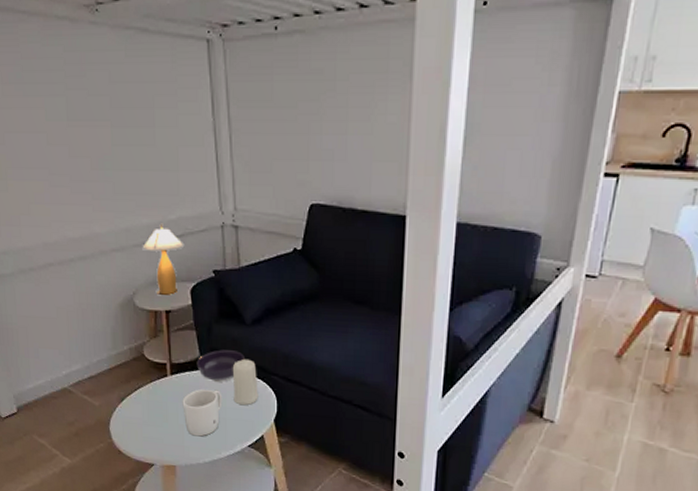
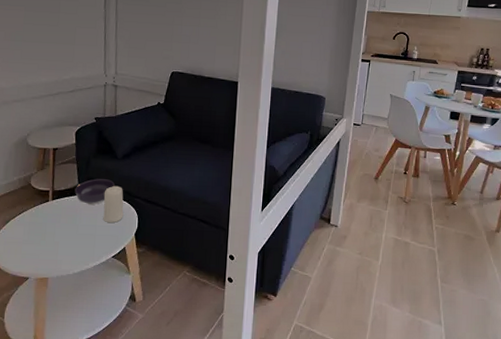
table lamp: present [142,225,183,295] -> none [39,83,73,136]
mug: present [182,388,223,437] -> none [59,210,94,251]

